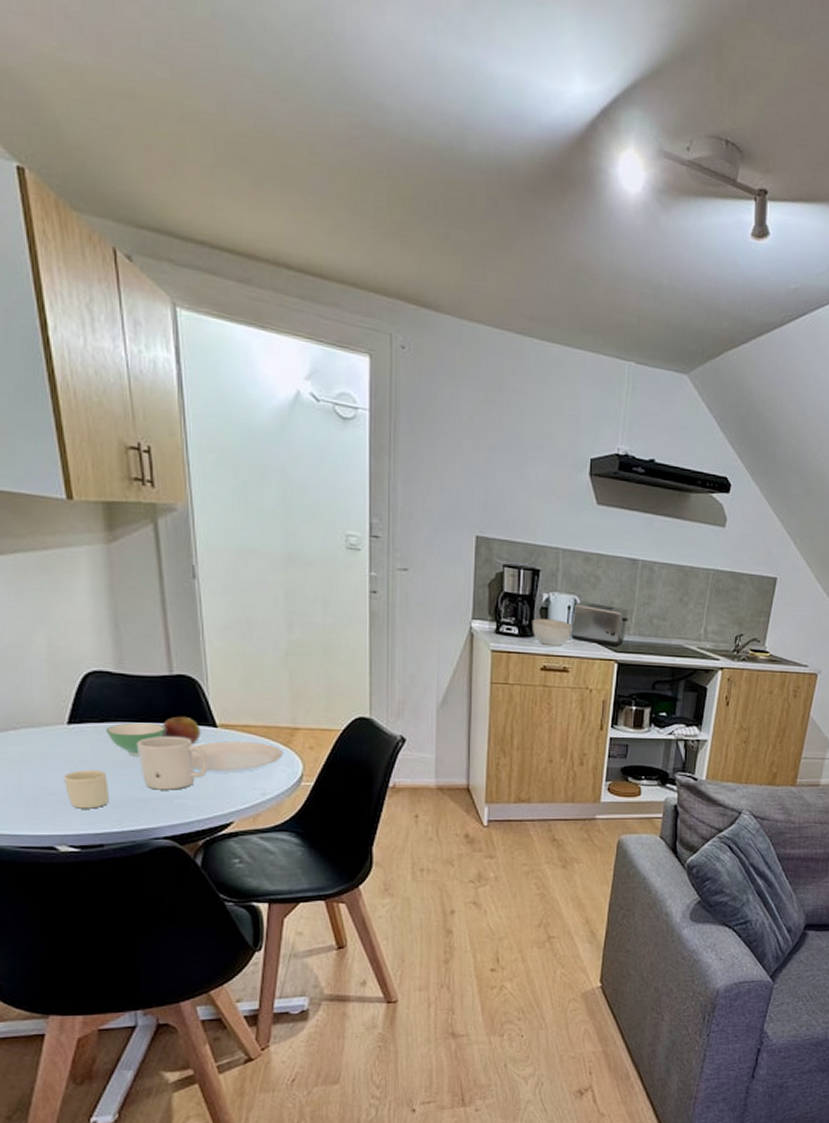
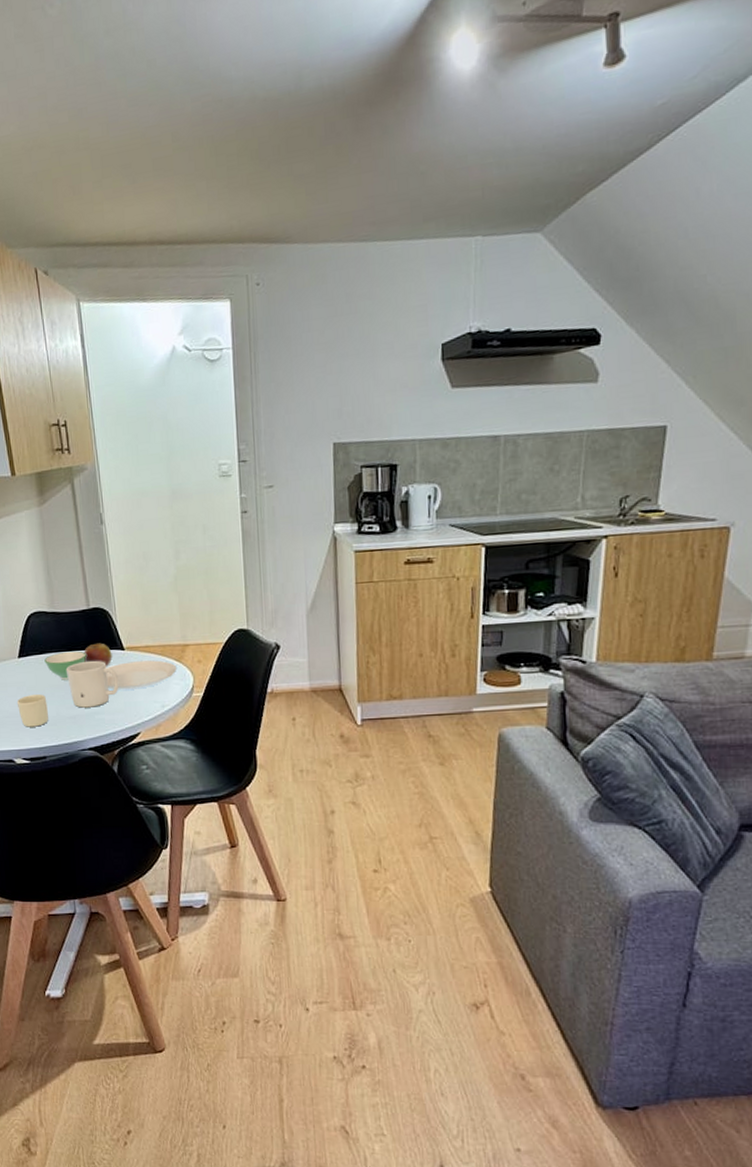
bowl: present [531,618,573,647] -> none [392,511,435,540]
toaster: present [571,601,629,647] -> none [433,487,494,531]

